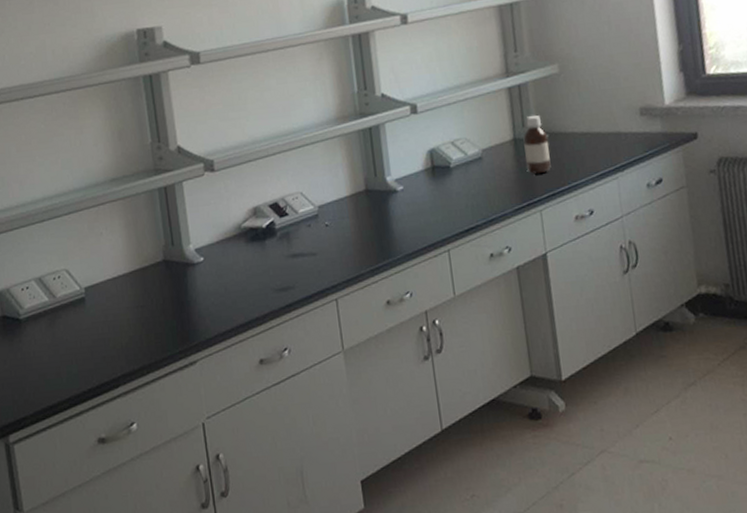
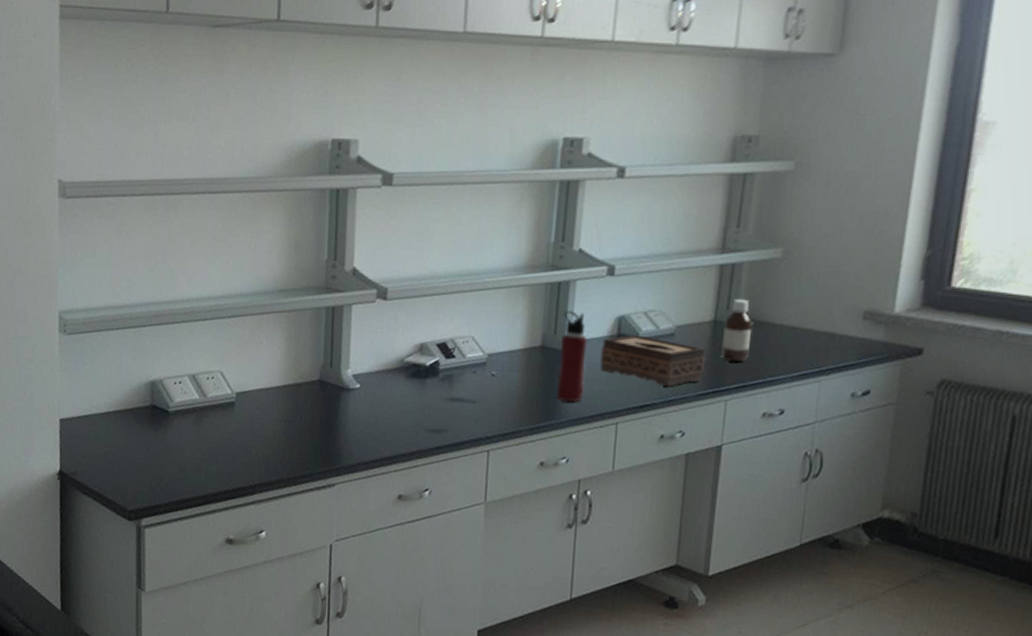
water bottle: none [380,152,413,239] -> present [556,311,588,403]
tissue box: none [419,164,516,208] -> present [600,334,705,387]

